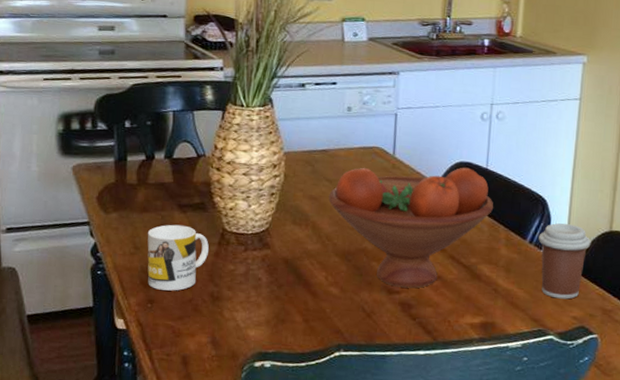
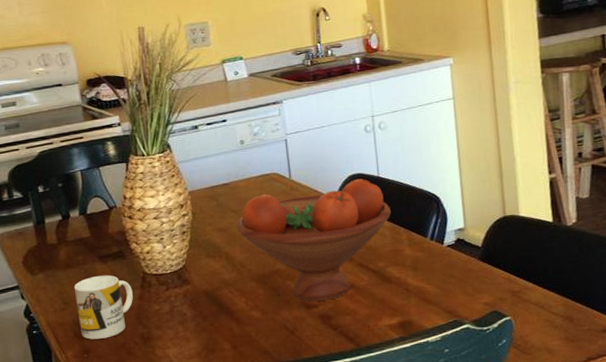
coffee cup: present [538,223,591,300] -> none [438,216,489,288]

